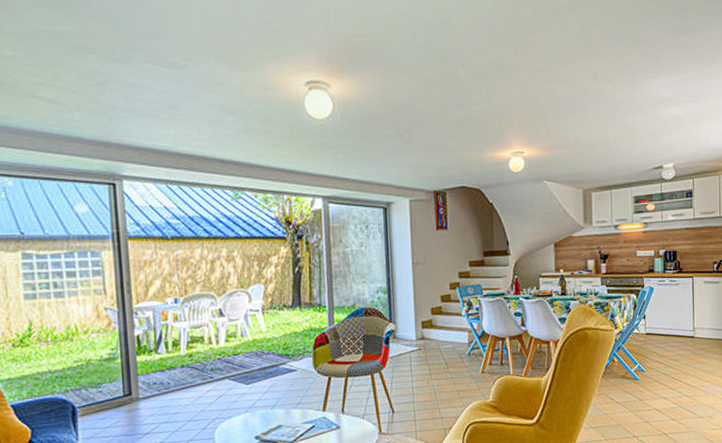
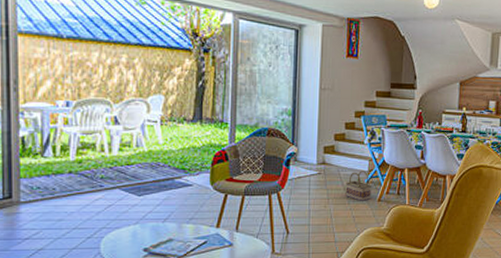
basket: none [447,343,474,375] -> present [345,171,371,202]

